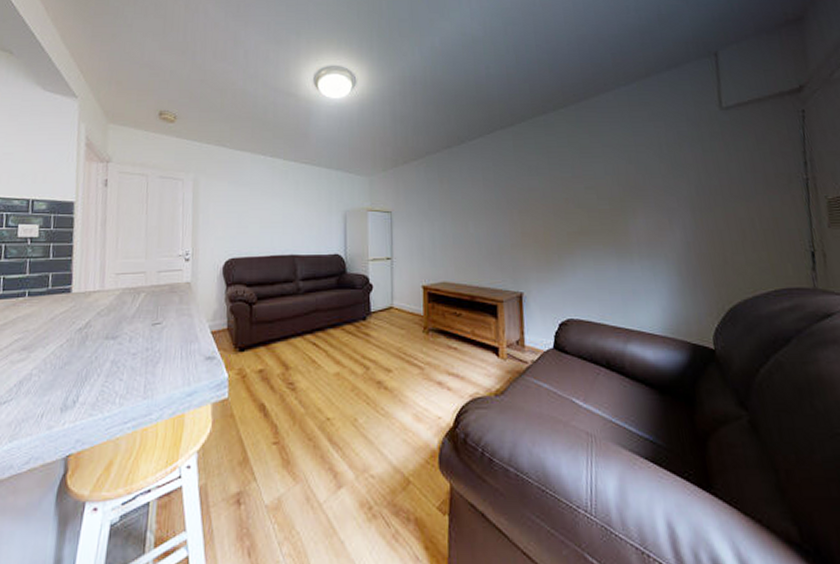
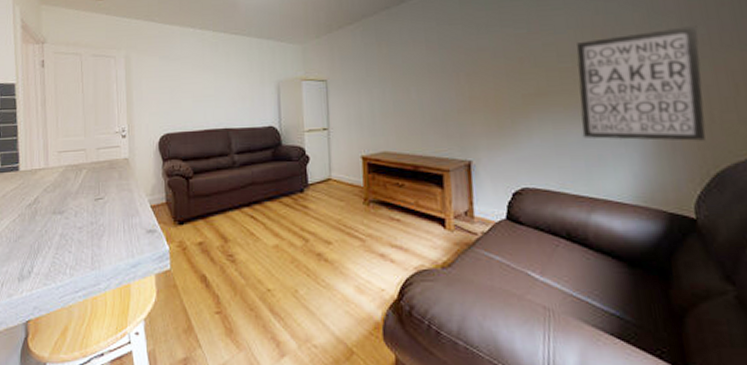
wall art: none [613,178,721,279] -> present [576,26,706,141]

